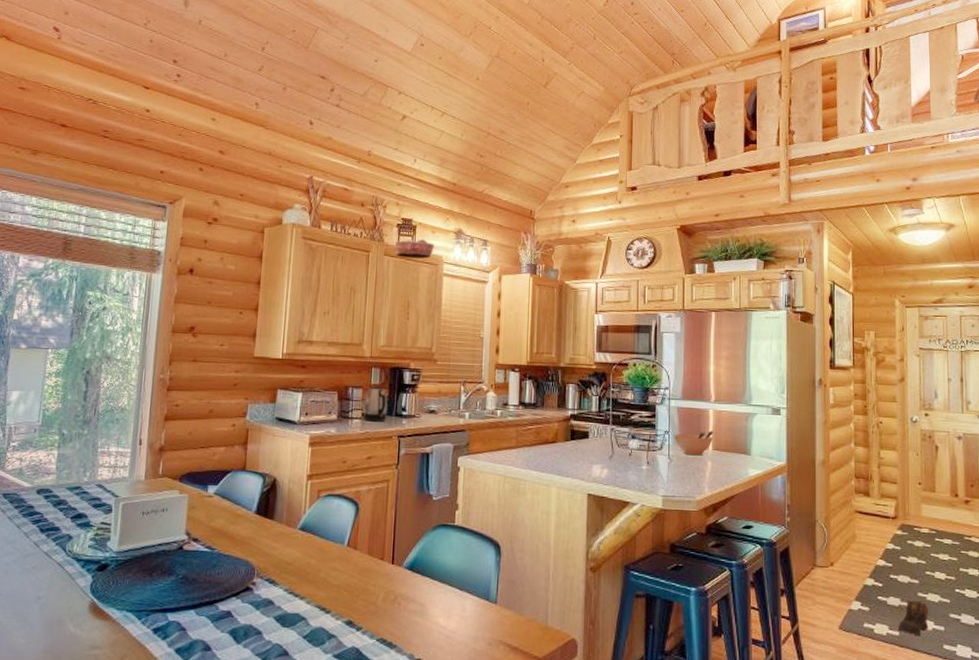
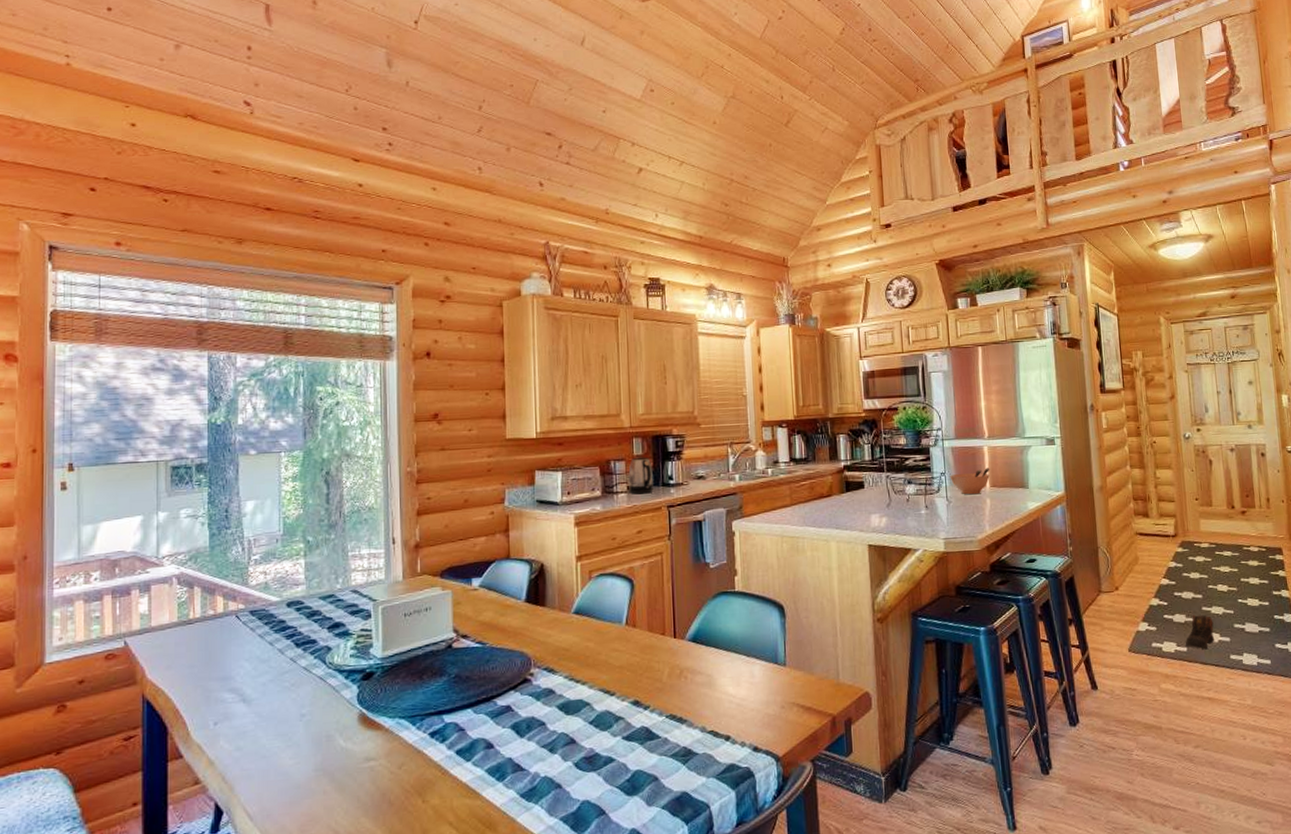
decorative basket: present [394,239,435,259] -> none [643,298,686,320]

